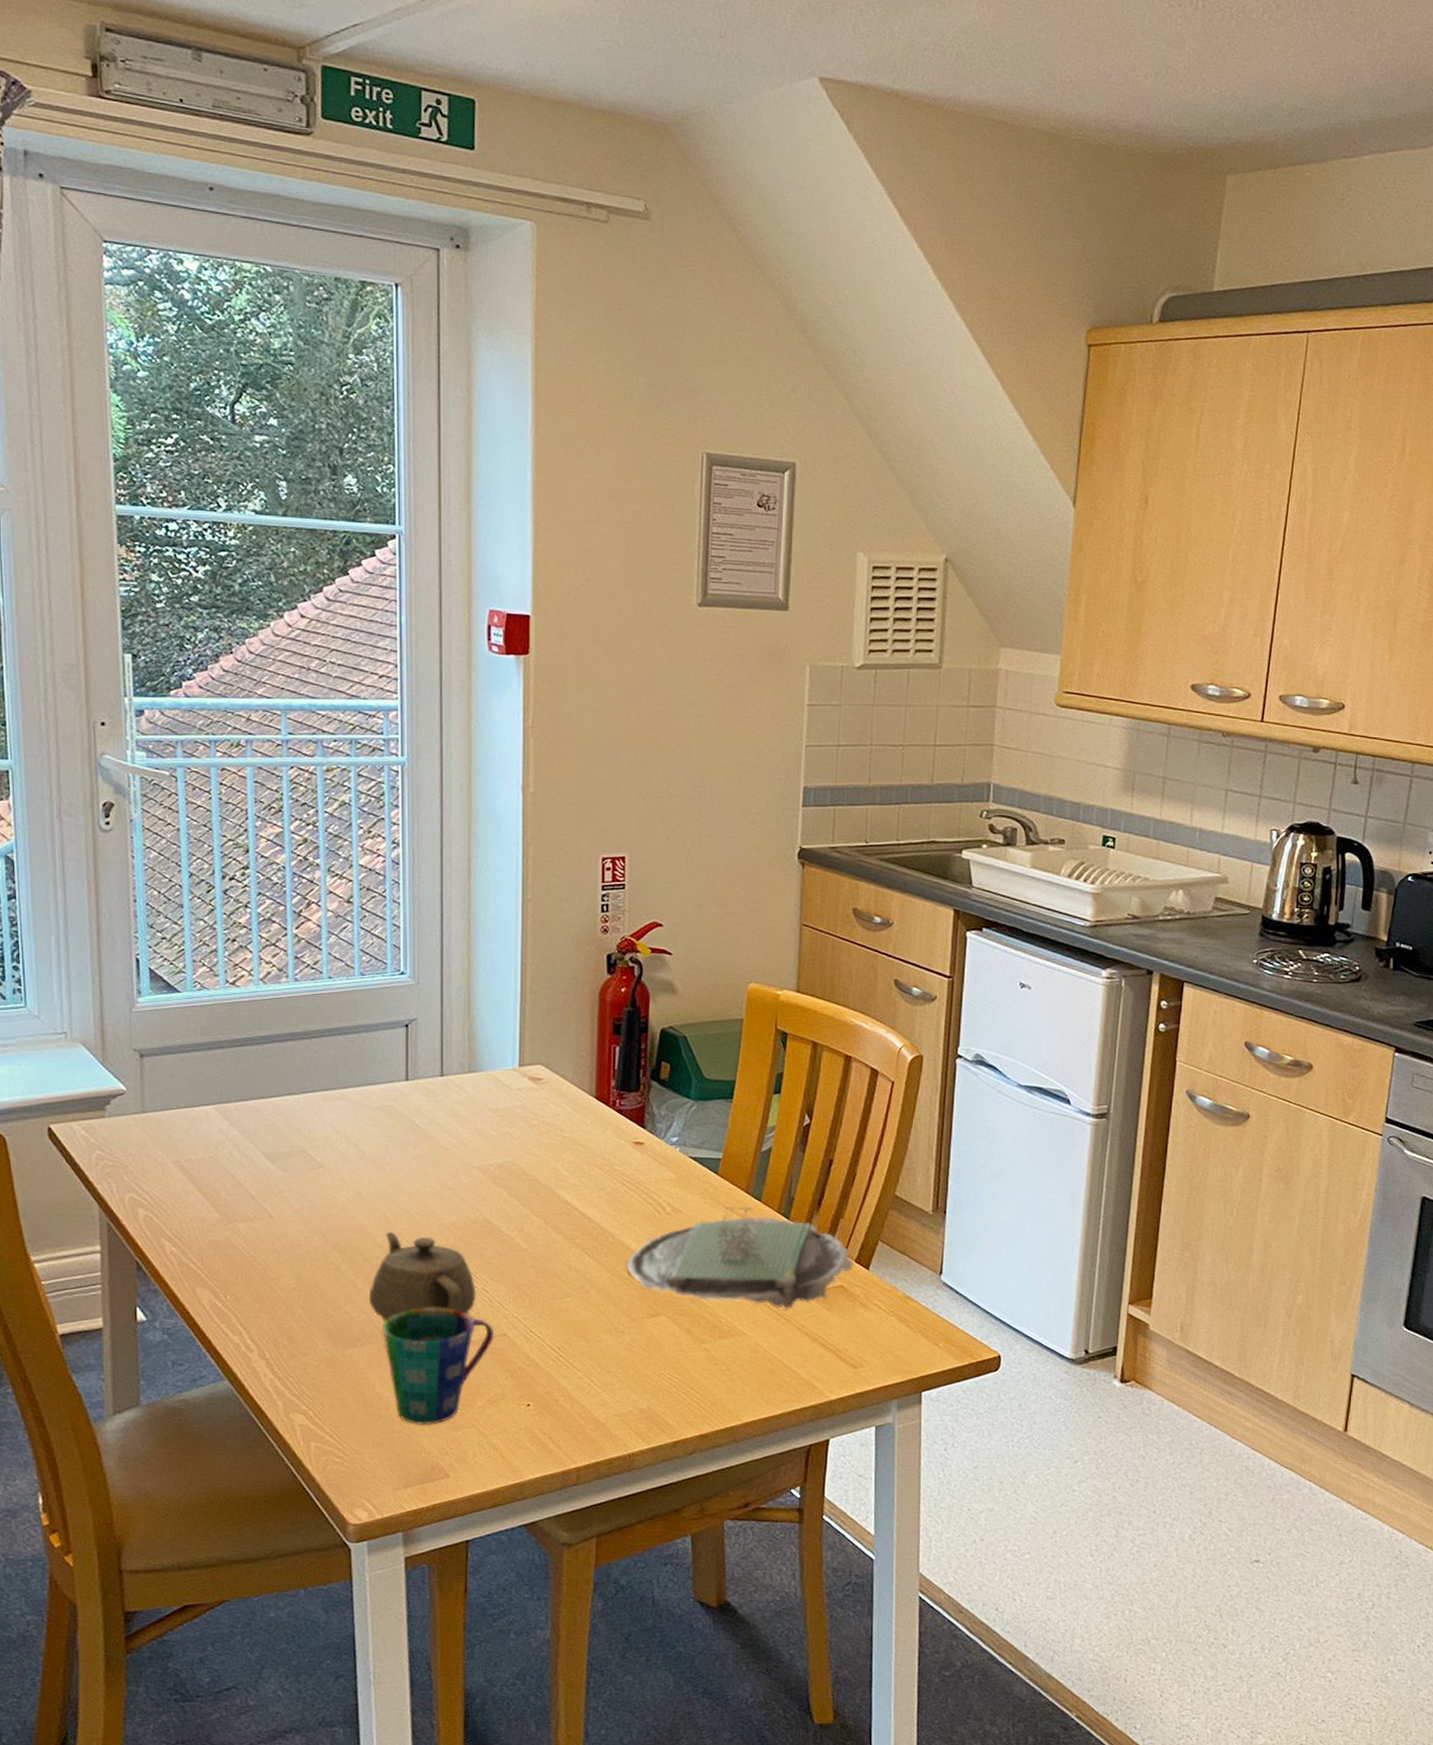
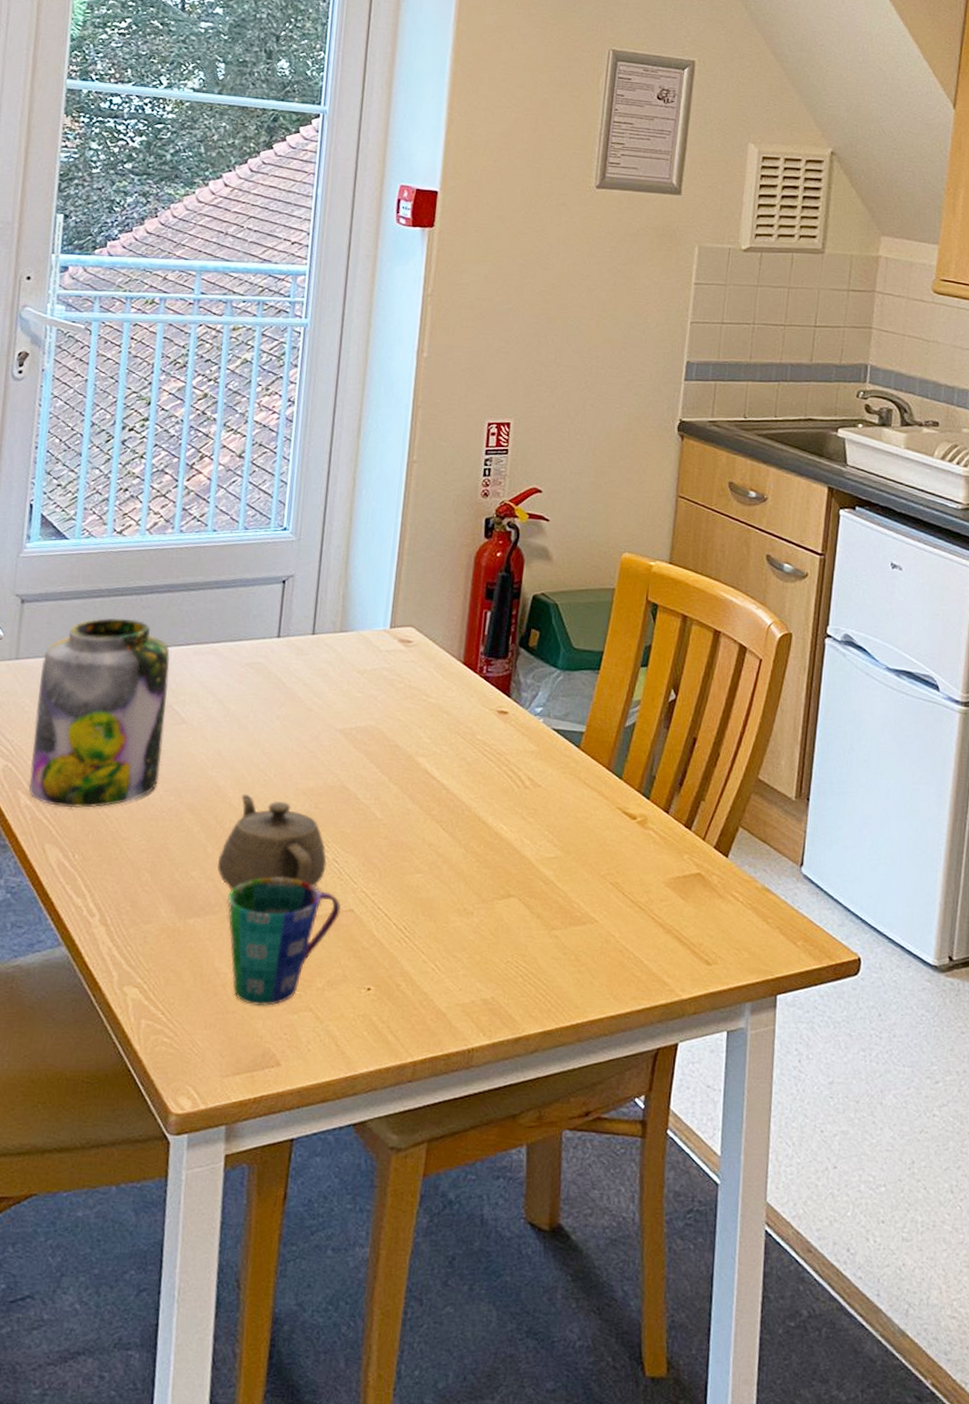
jar: none [169,1068,302,1253] -> present [29,618,171,808]
plate: present [626,1207,853,1310] -> none [480,783,712,897]

